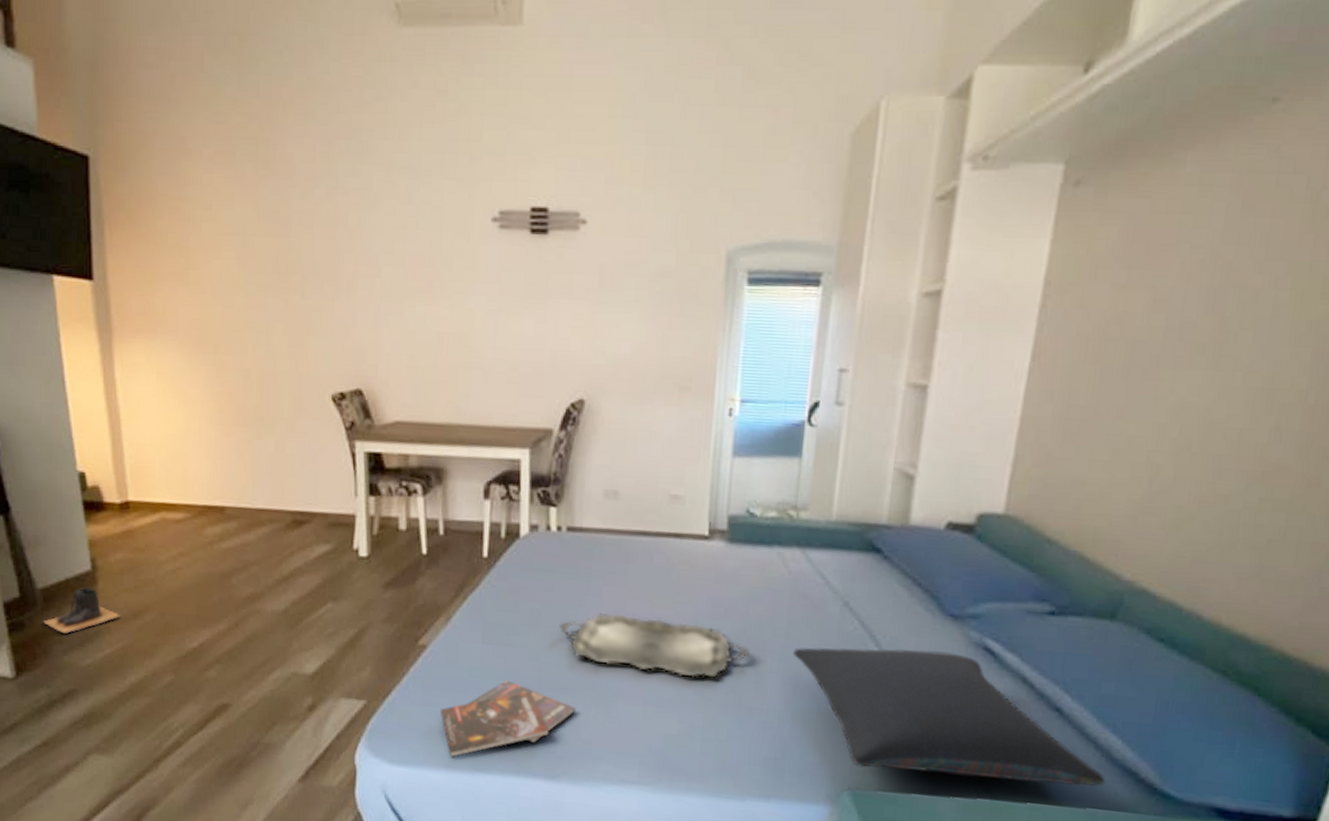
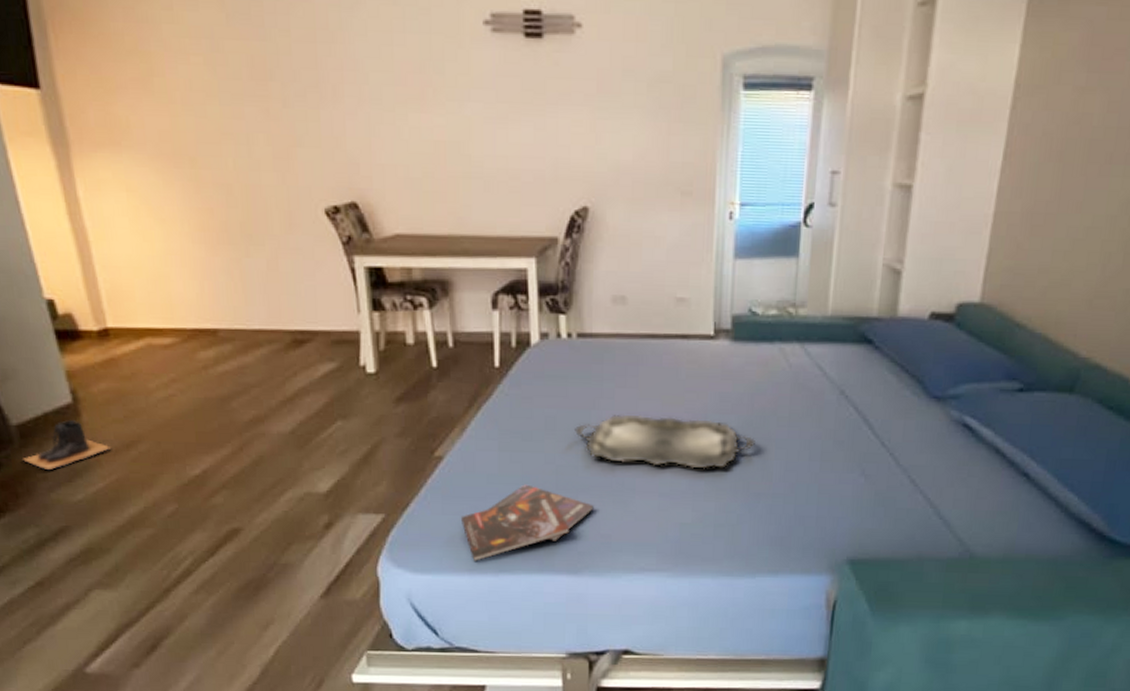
pillow: present [793,647,1106,787] -> none [795,429,1065,540]

